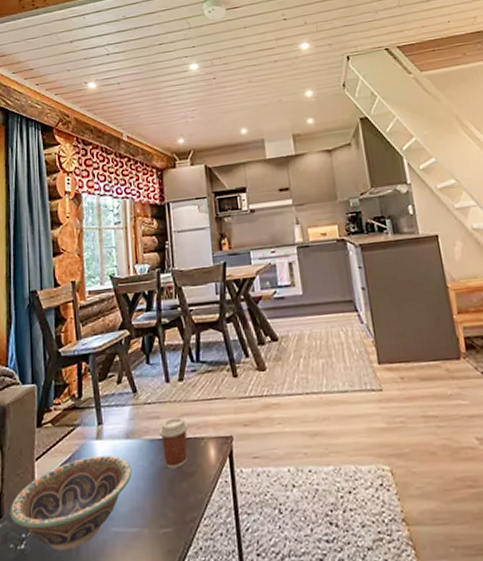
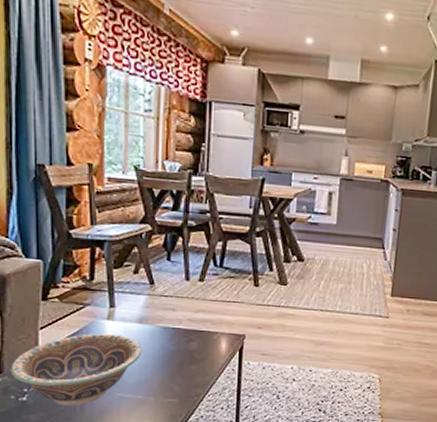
coffee cup: present [158,416,189,469] -> none [173,311,204,354]

